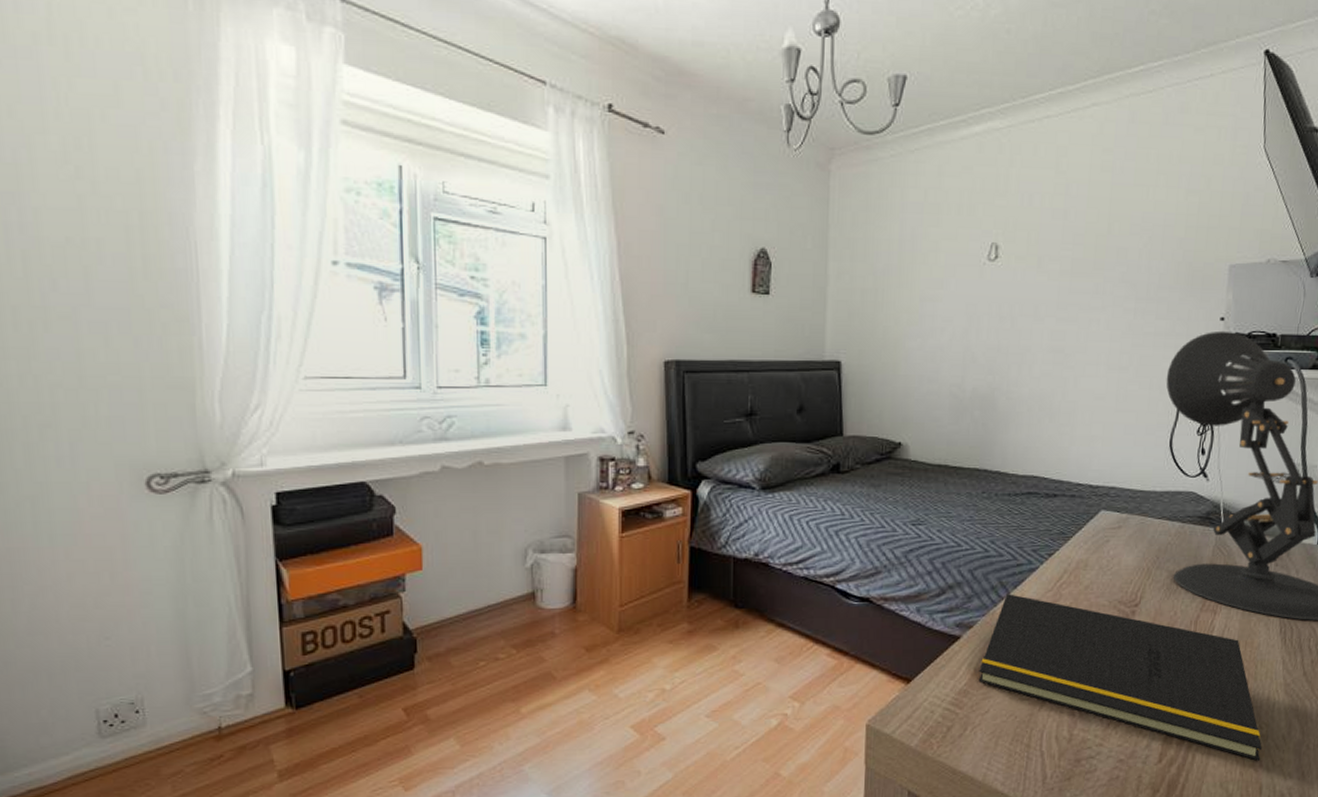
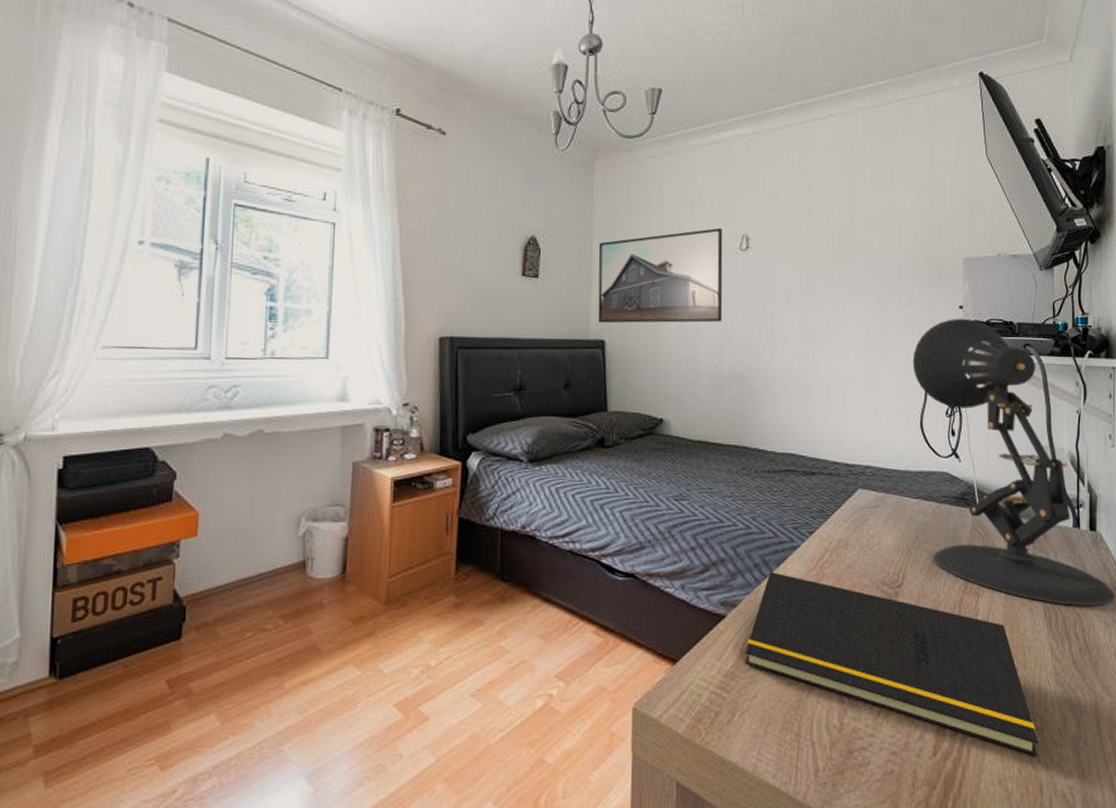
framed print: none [833,235,970,343] -> present [597,227,723,324]

